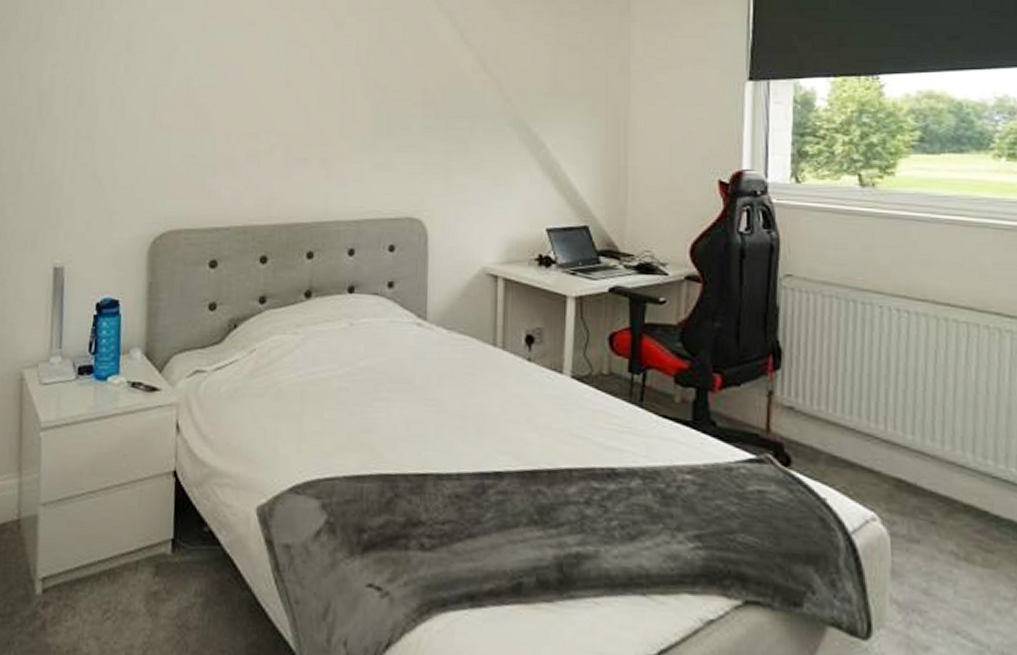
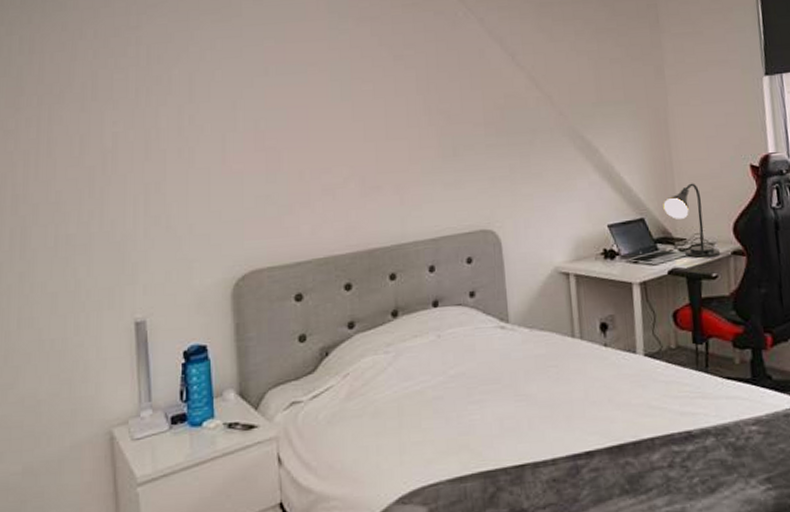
desk lamp: none [612,193,672,280] -> present [663,183,721,259]

